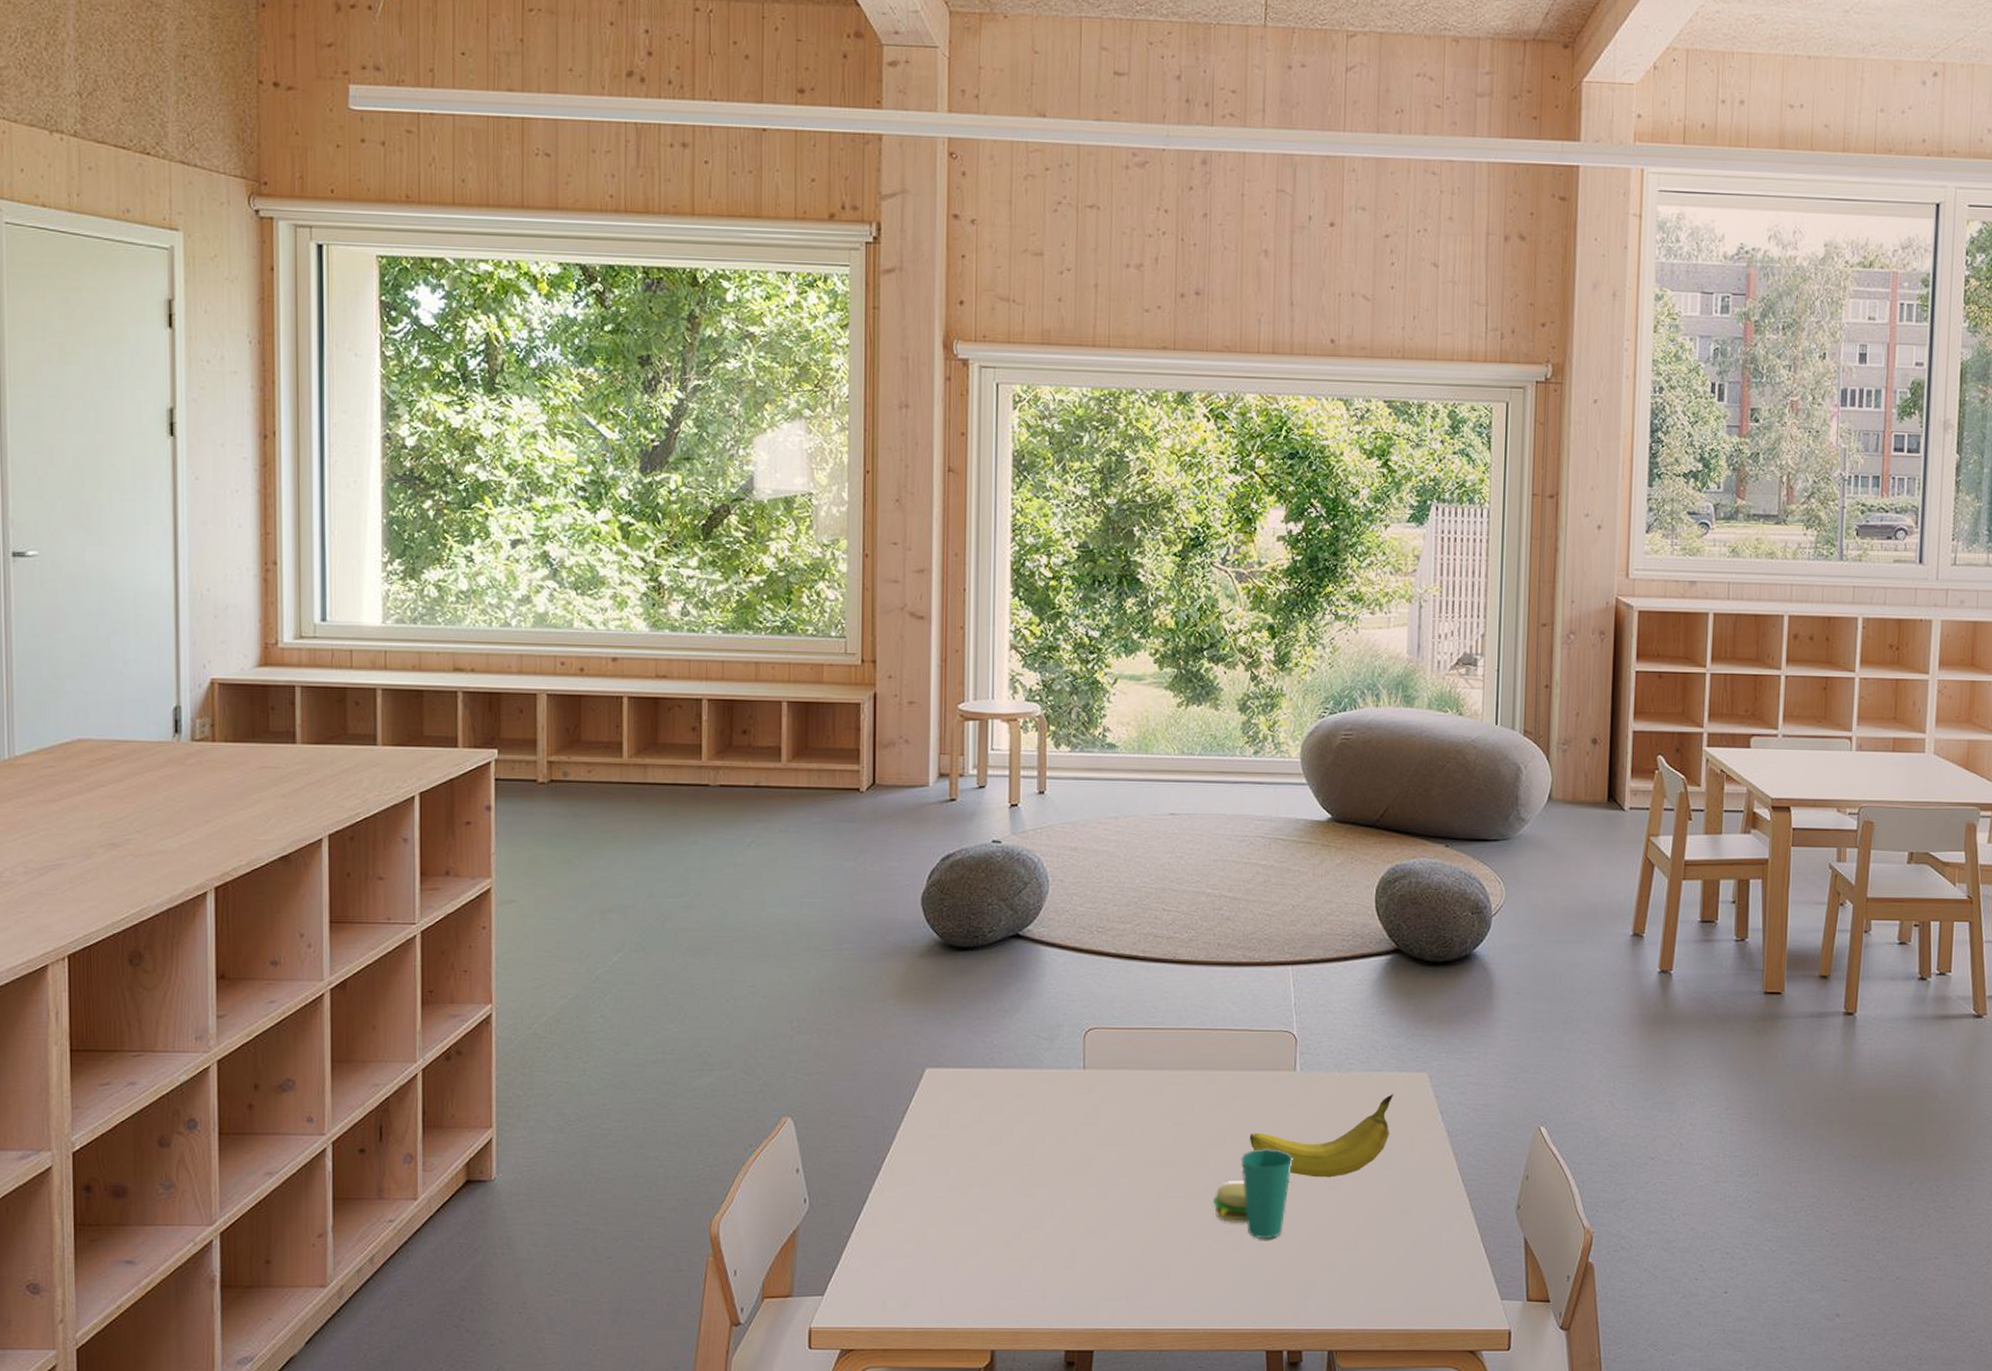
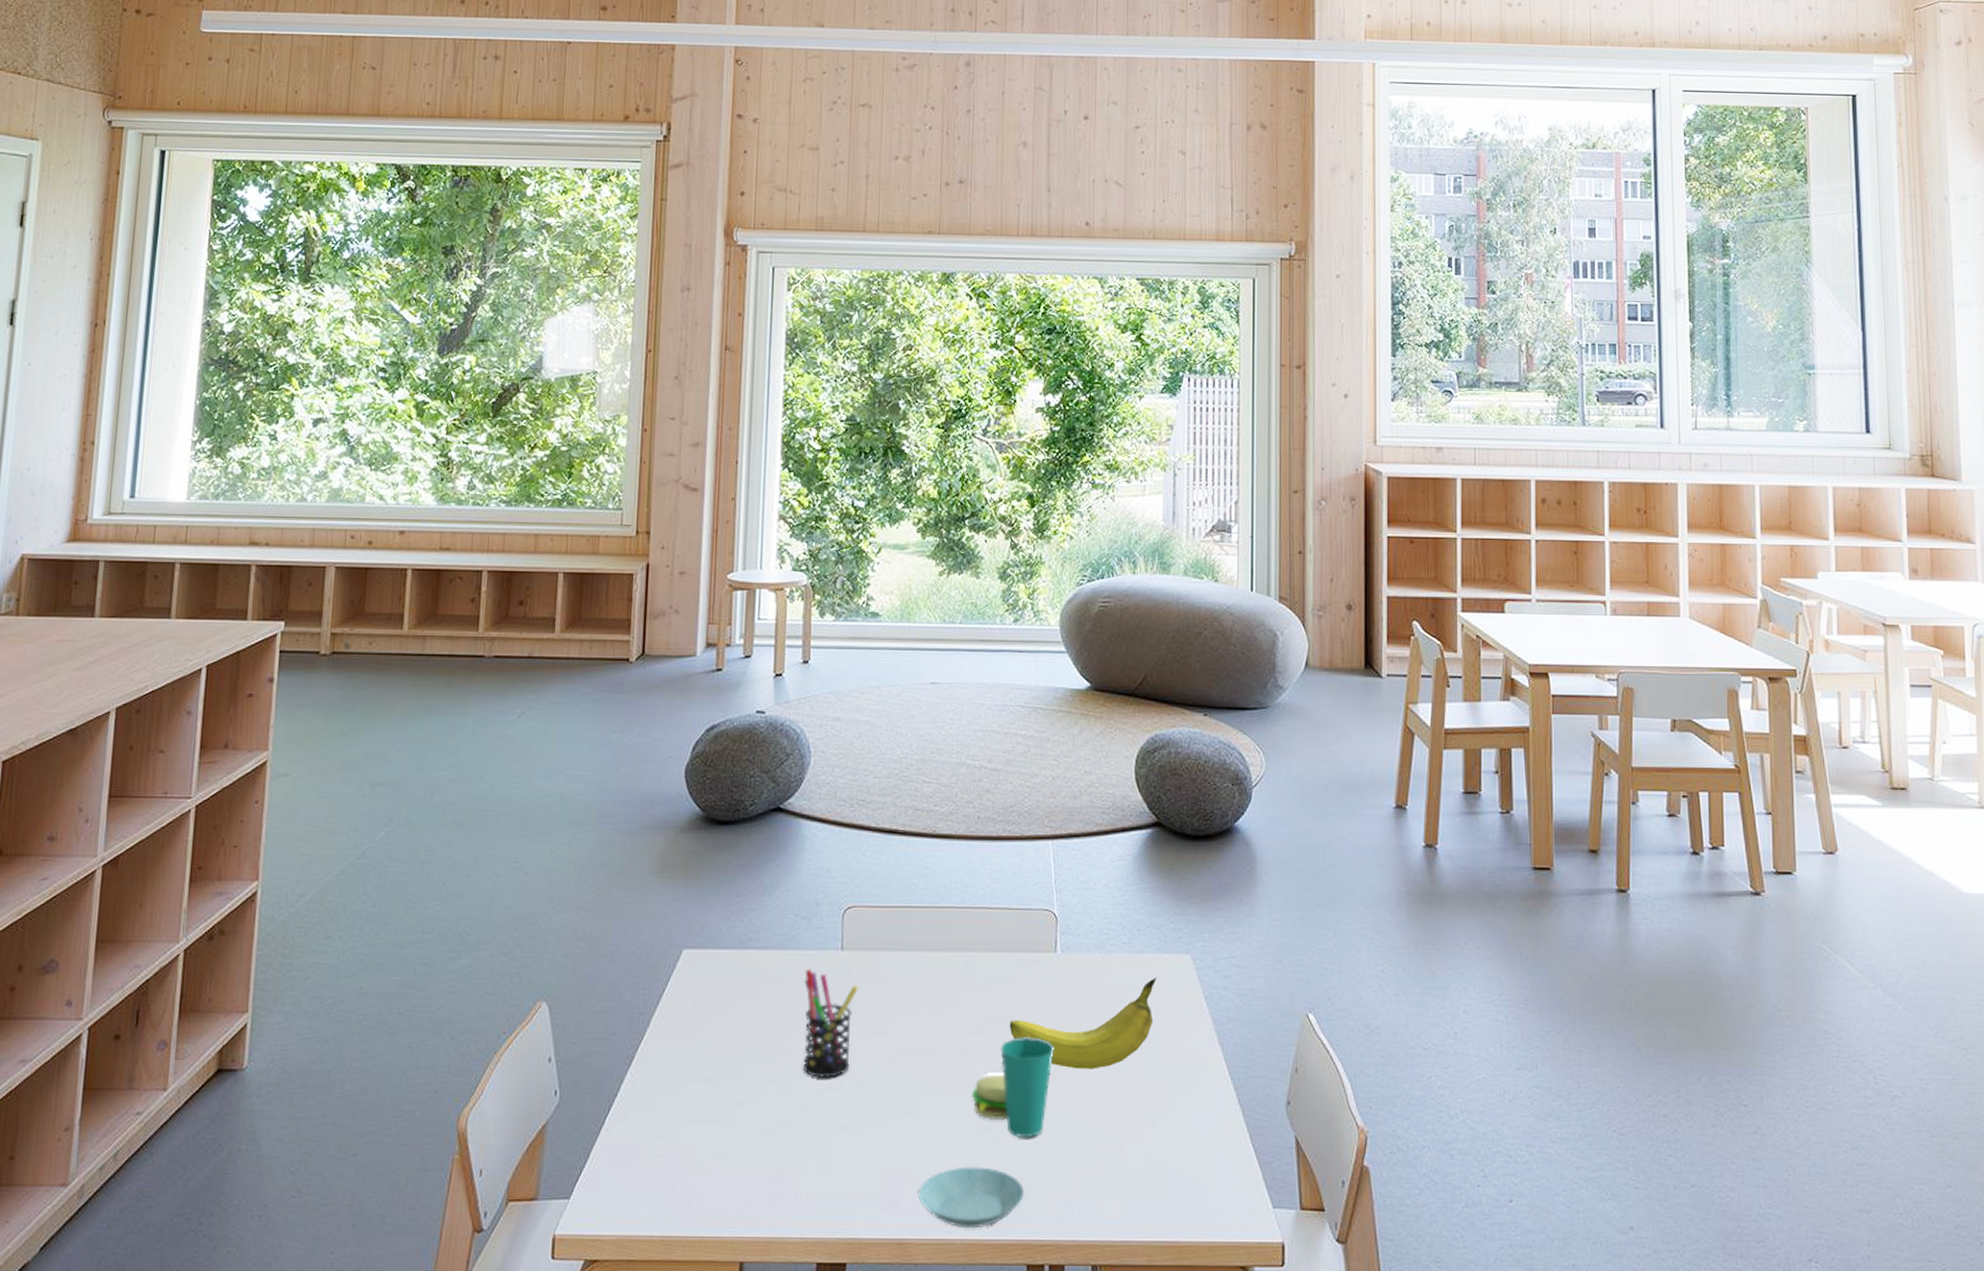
pen holder: none [1047,1086,1102,1186] -> present [803,969,859,1078]
saucer: none [1162,1265,1265,1320] -> present [919,1166,1025,1229]

